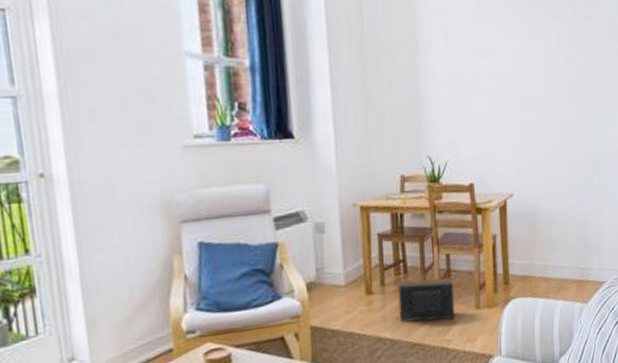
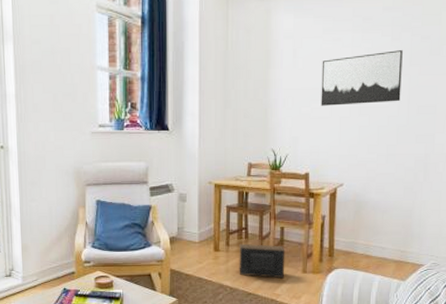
wall art: none [478,31,567,100] -> present [321,50,403,106]

